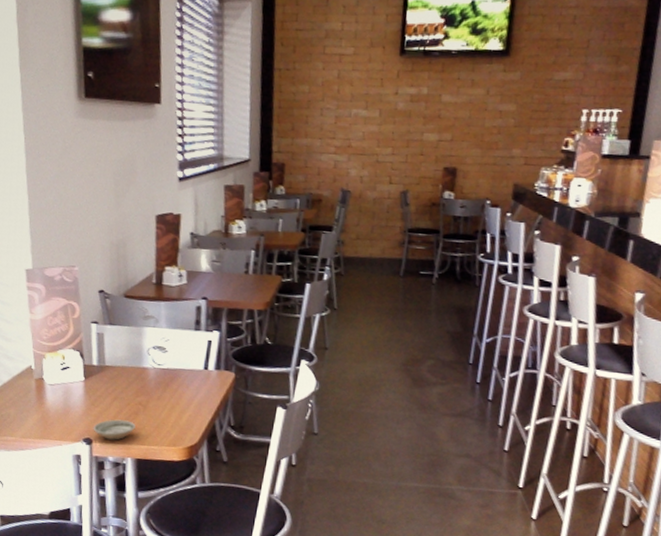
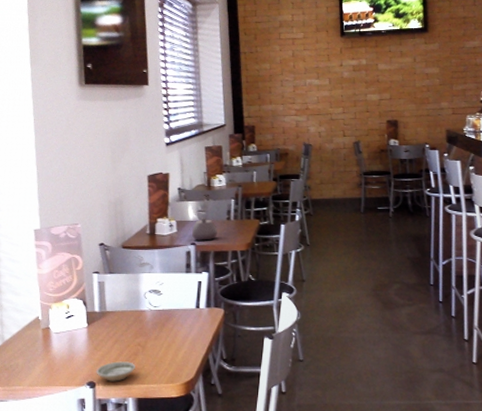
sugar bowl: none [204,269,233,296] -> present [192,218,217,241]

